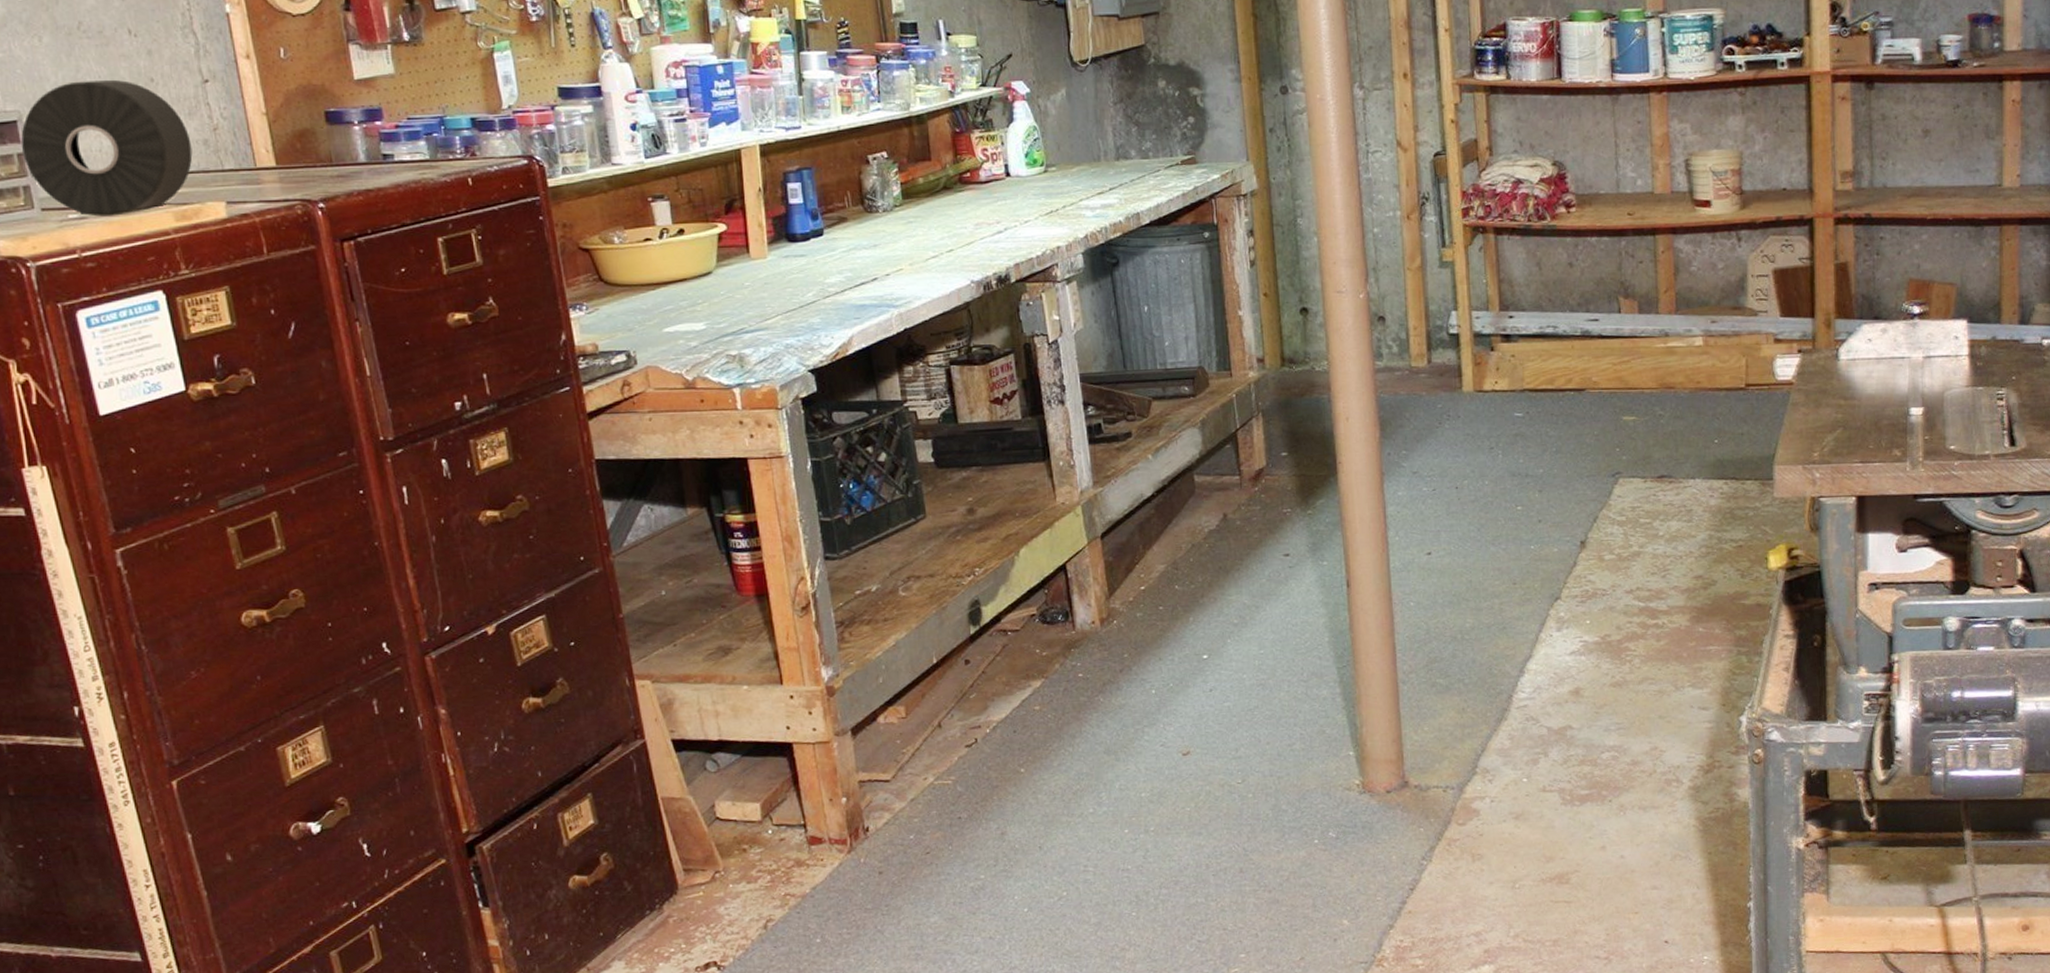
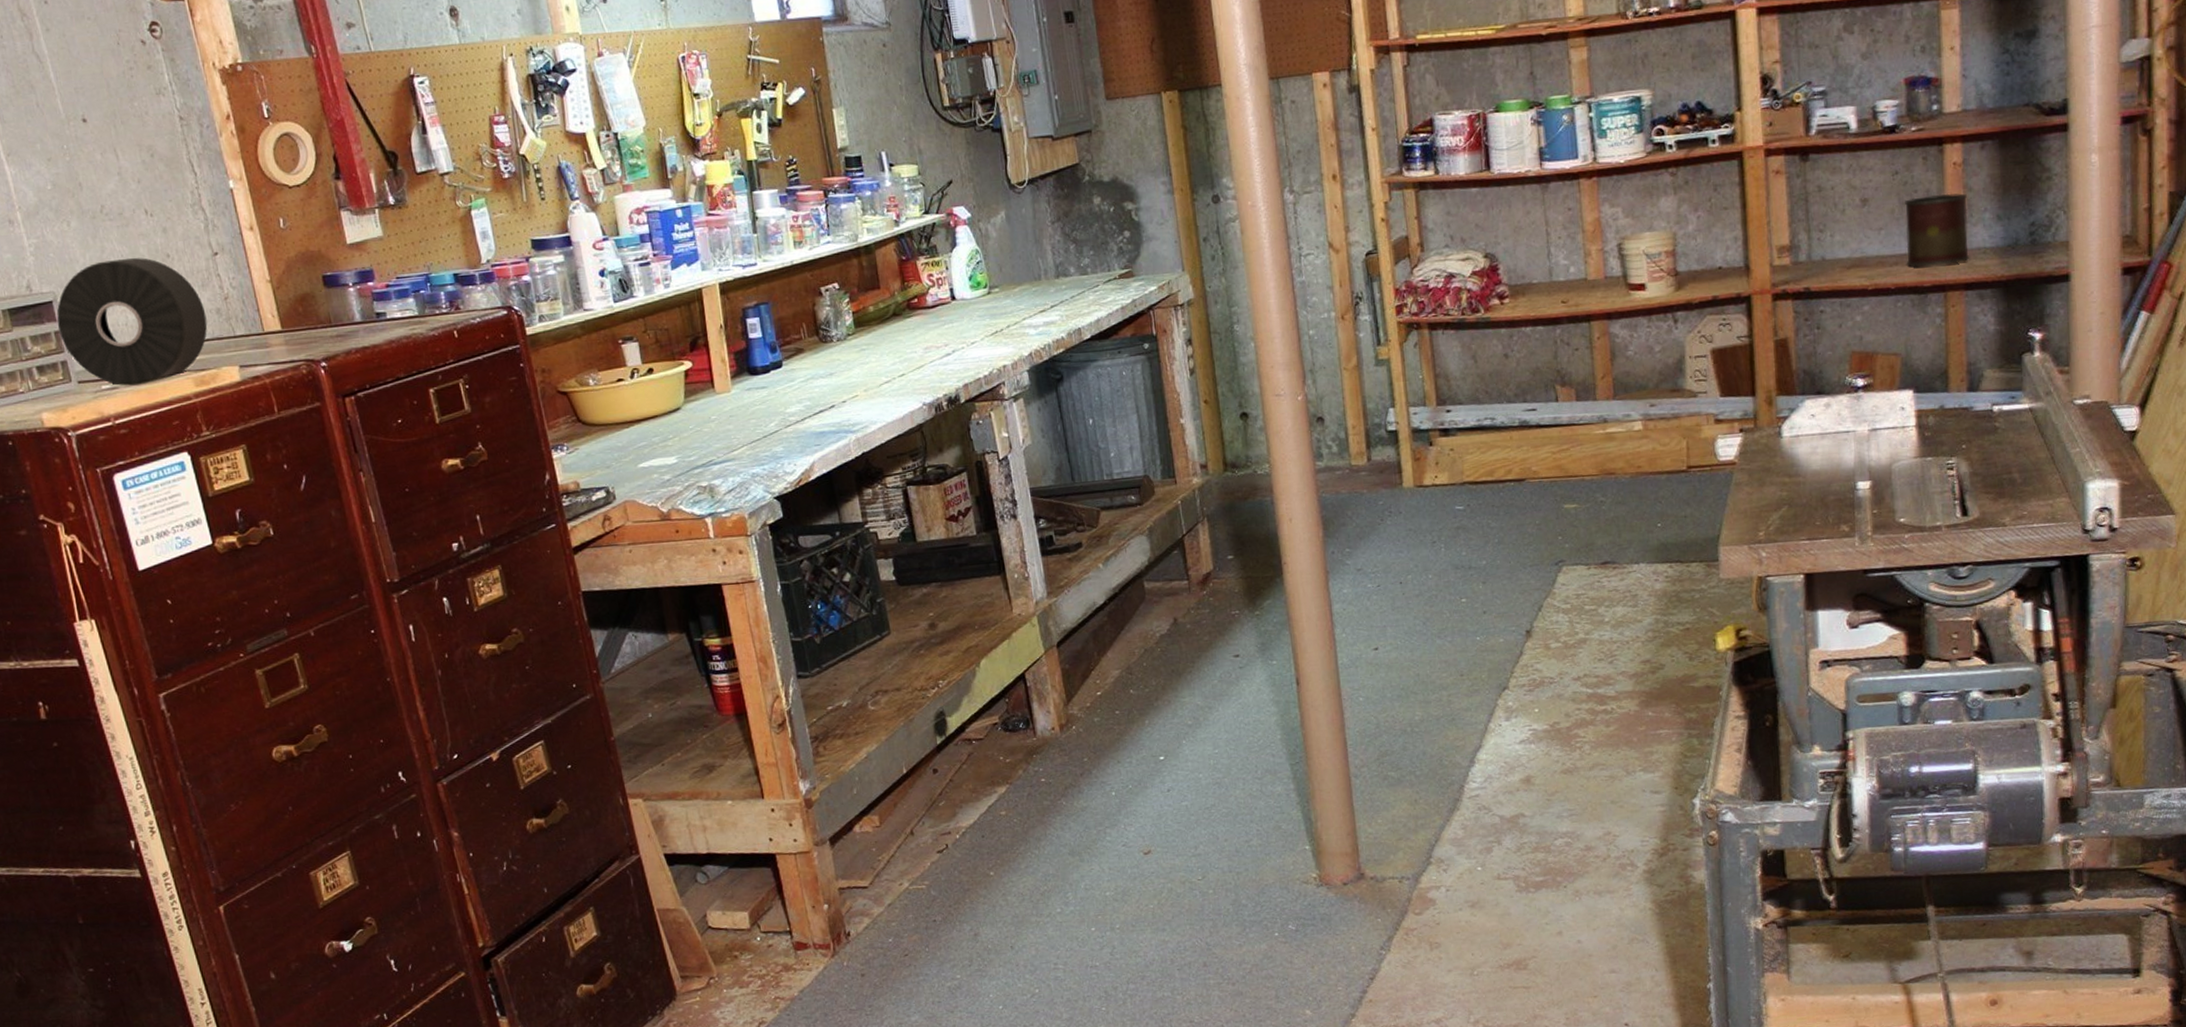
paint can: none [1964,129,2024,200] -> present [1904,193,1969,267]

